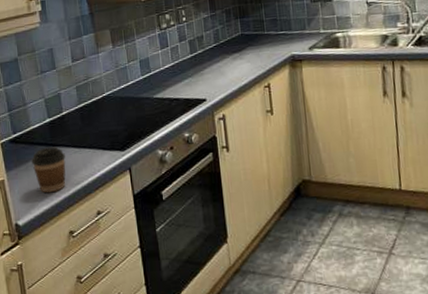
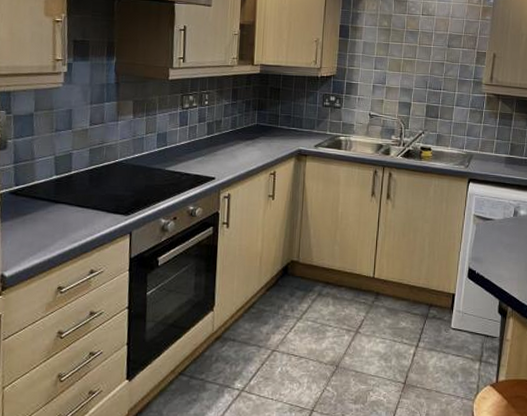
coffee cup: present [31,146,66,193] -> none [30,203,67,248]

